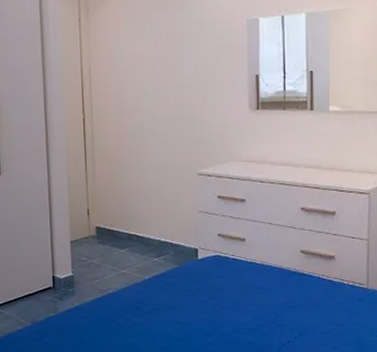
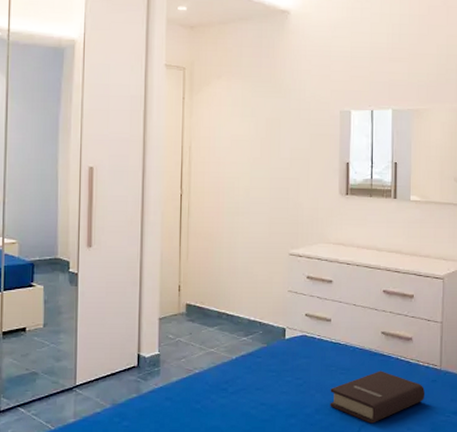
book: none [247,290,351,343] -> present [330,371,425,424]

